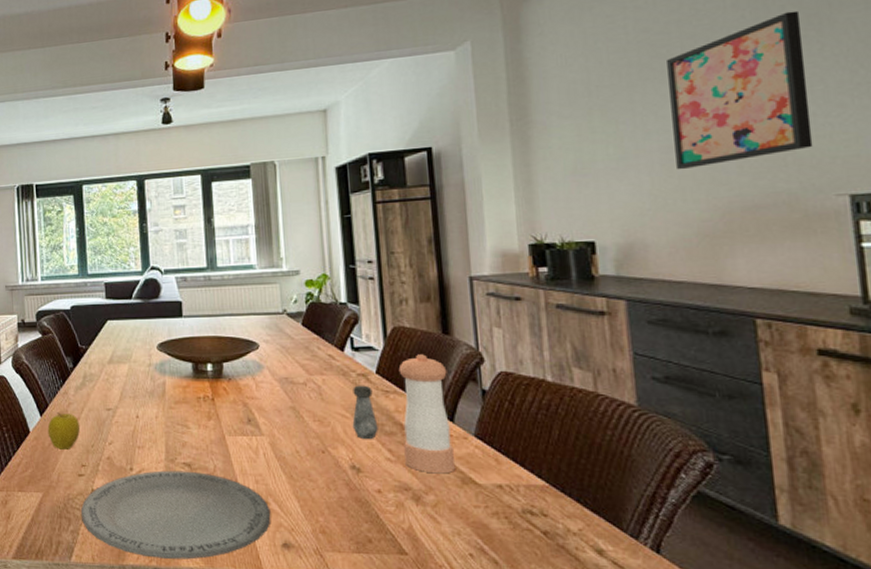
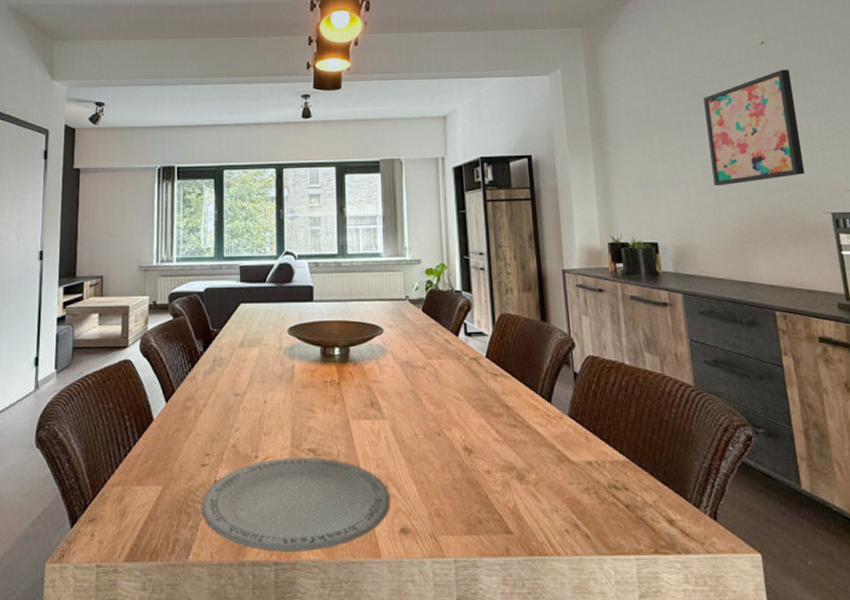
apple: present [47,412,80,451] -> none [172,398,206,439]
salt shaker: present [352,385,378,439] -> none [465,368,488,420]
pepper shaker: present [398,354,455,474] -> none [505,339,552,453]

